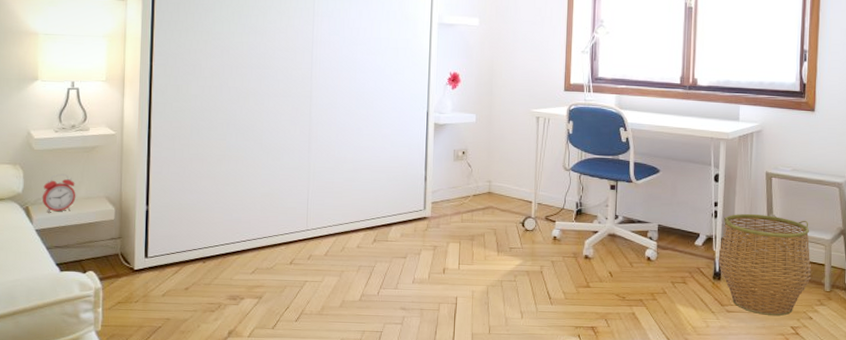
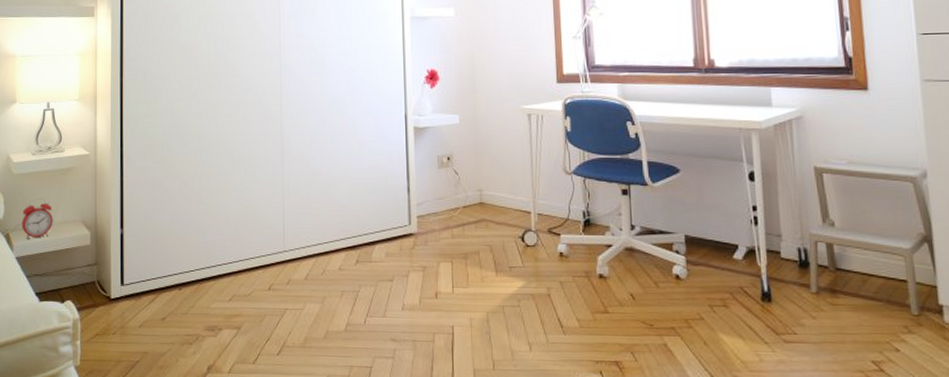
basket: present [718,213,812,316] -> none [765,218,892,347]

